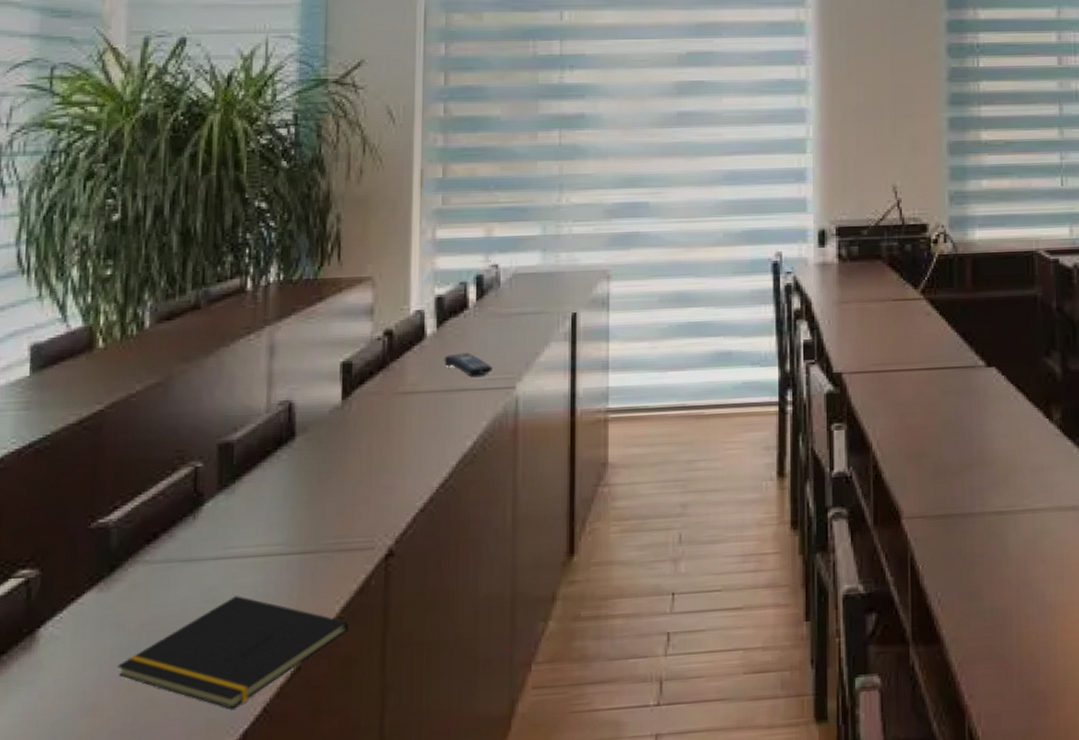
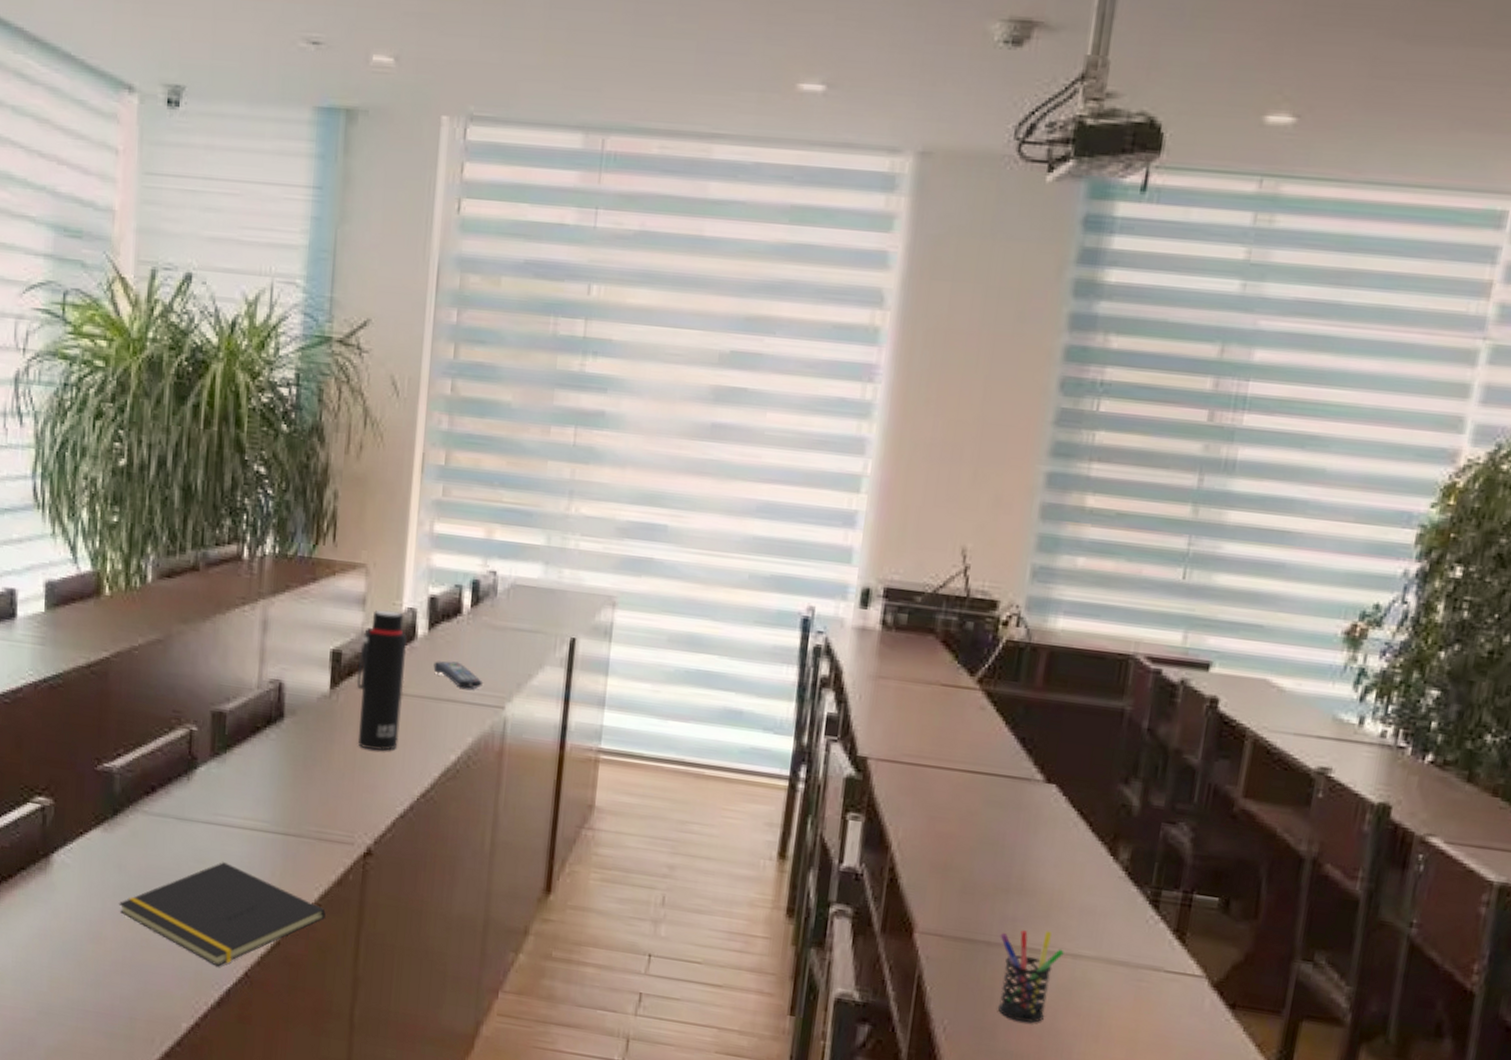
water bottle: none [368,316,416,452] -> present [356,610,407,751]
pen holder: none [972,493,1025,579] -> present [997,930,1064,1023]

